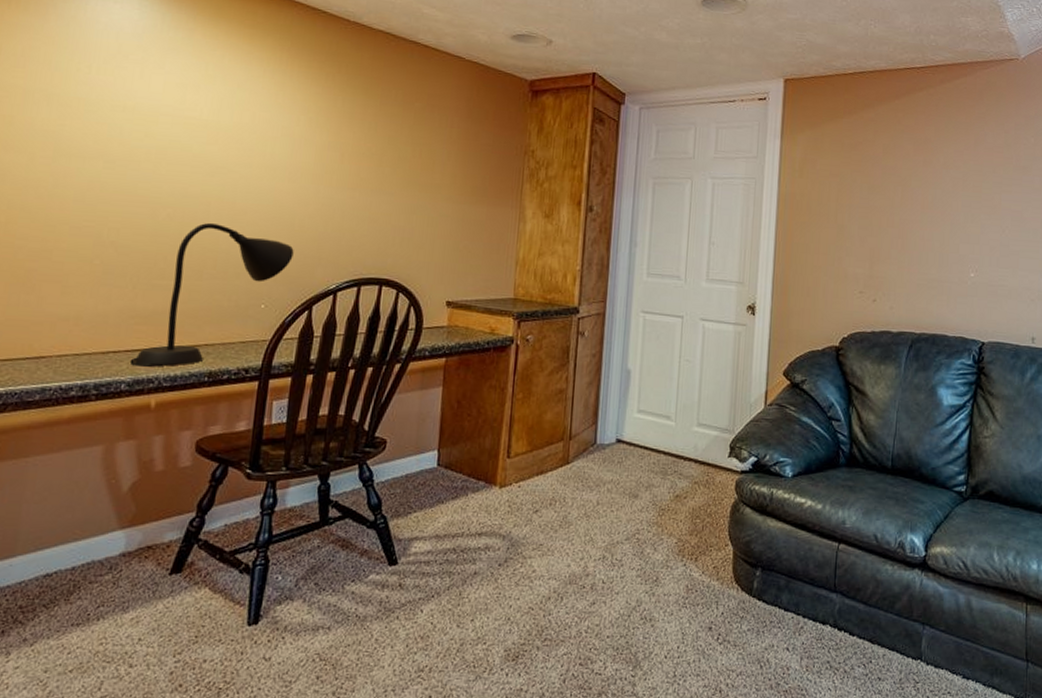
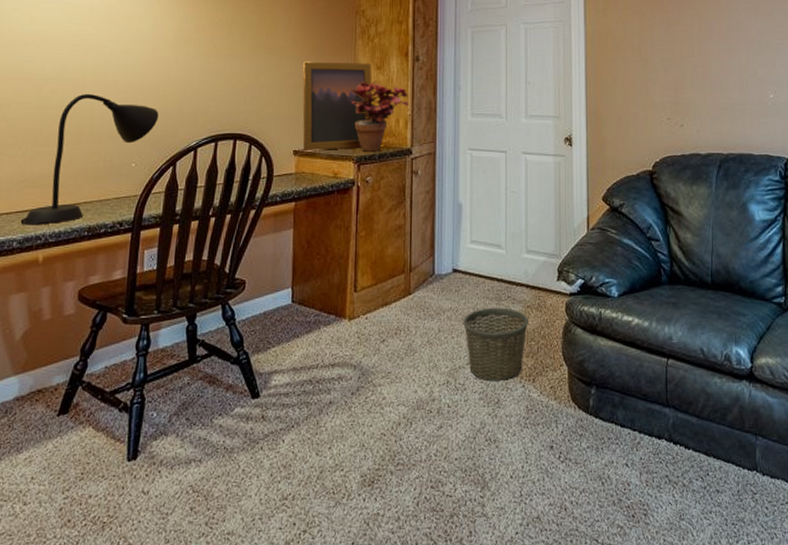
picture frame: none [457,203,539,303] -> present [302,61,372,150]
potted plant: none [514,230,579,308] -> present [350,80,409,152]
basket: none [624,481,696,559] -> present [463,307,530,382]

